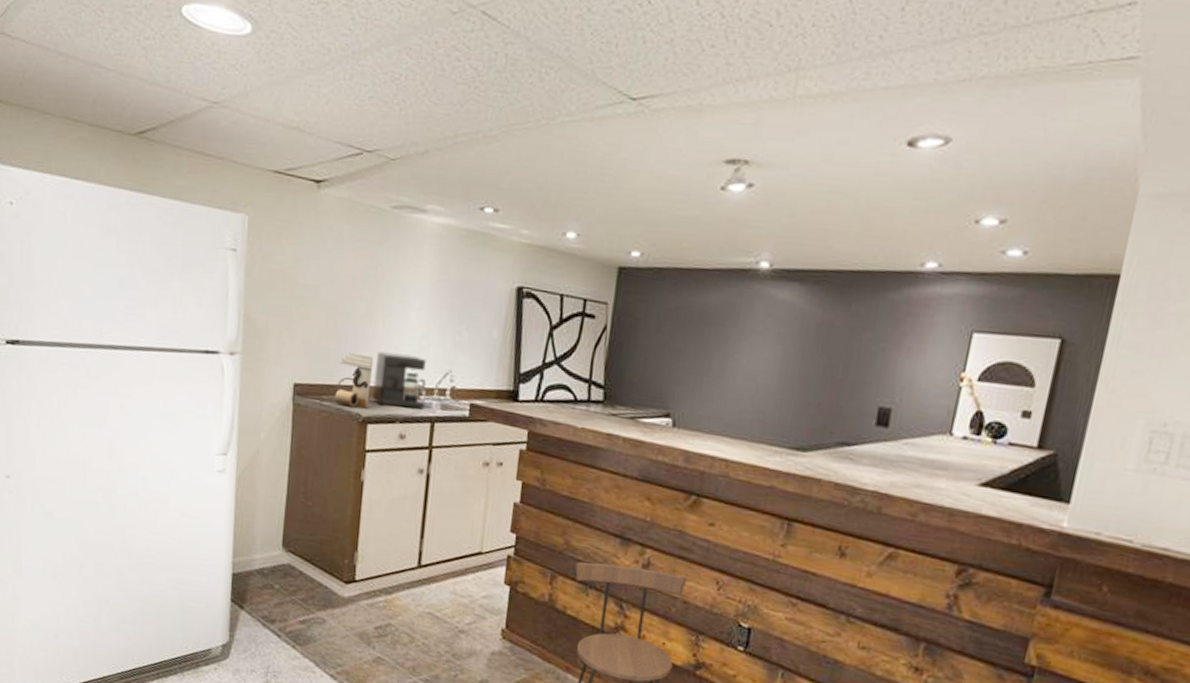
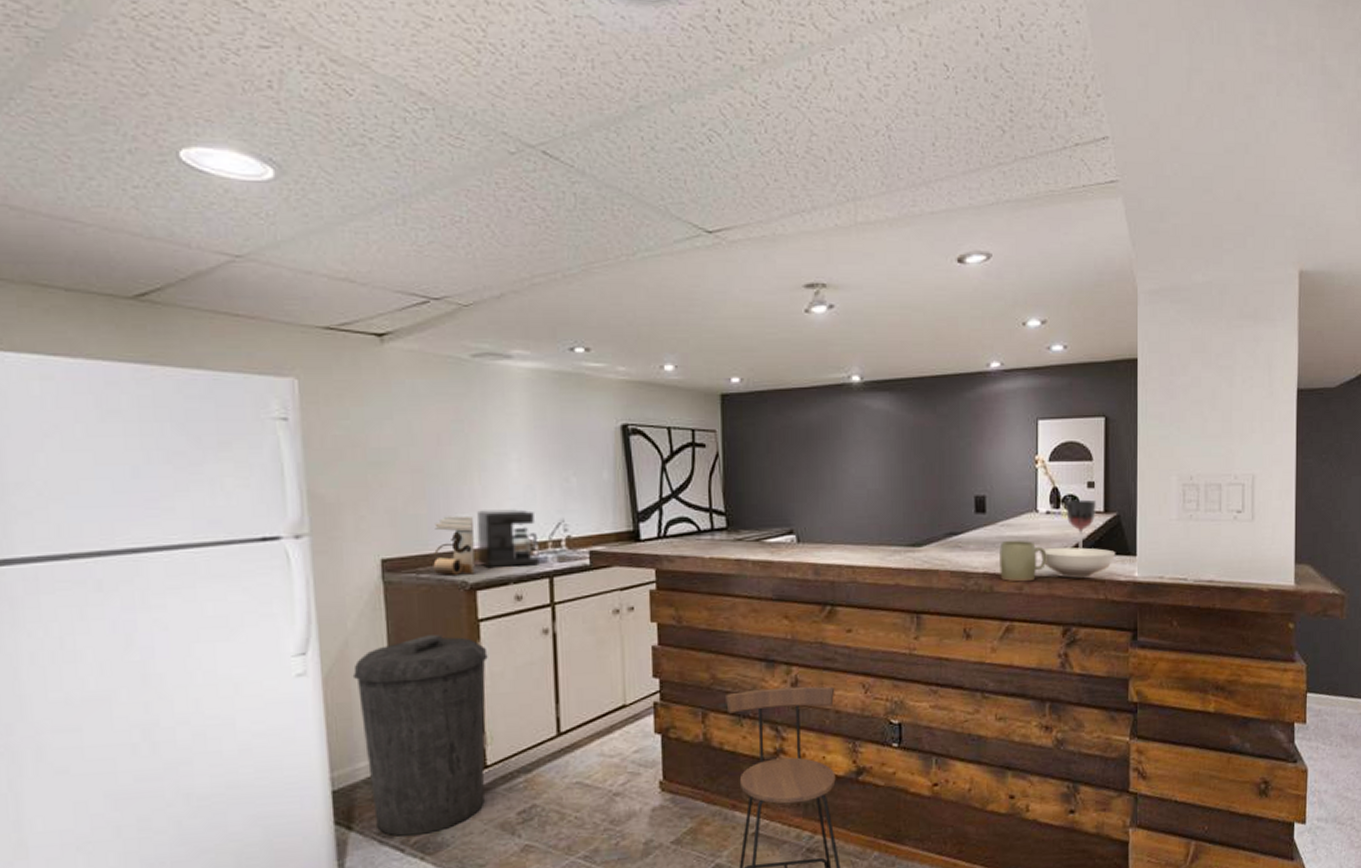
trash can: none [259,456,369,628] -> present [352,634,488,837]
mug: none [892,461,955,510] -> present [999,540,1047,582]
bowl: none [945,477,1044,518] -> present [1040,547,1116,578]
wineglass: none [987,427,1029,485] -> present [1066,499,1096,549]

